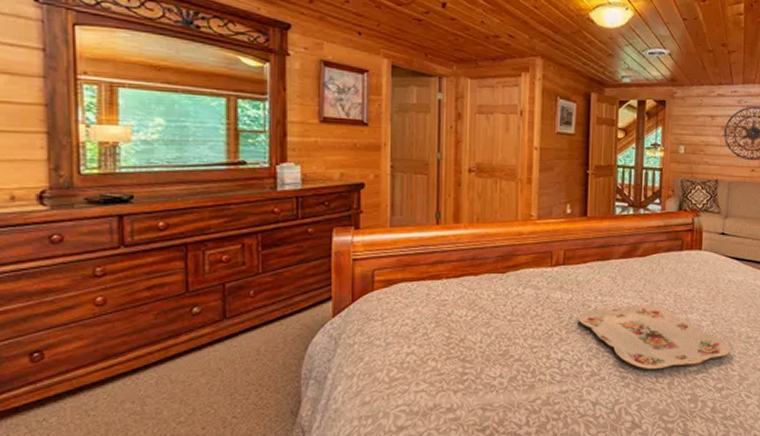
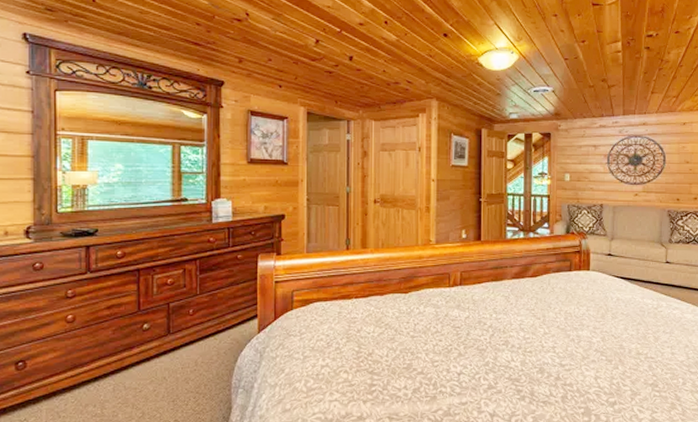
serving tray: present [578,305,731,370] -> none [475,322,622,384]

